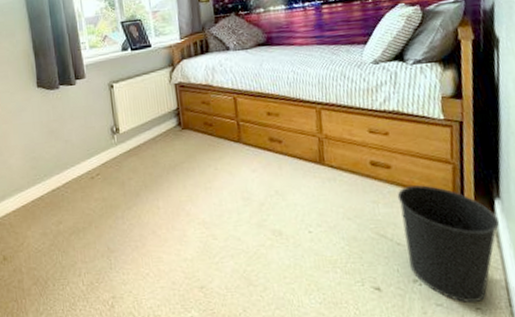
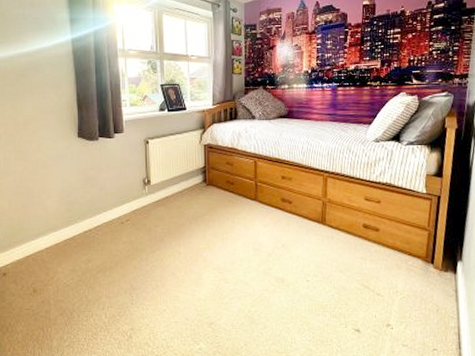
wastebasket: present [397,185,499,304] -> none [382,247,459,345]

